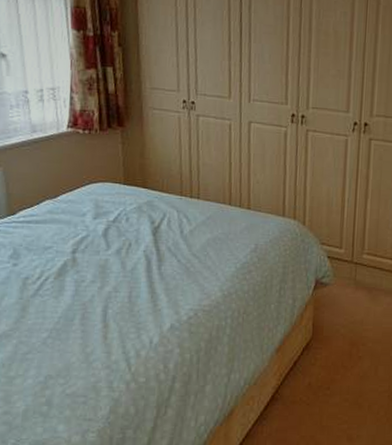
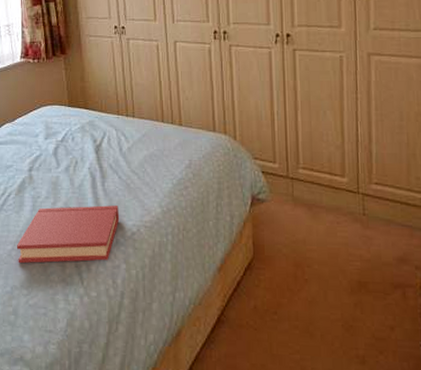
hardback book: none [53,289,176,352] -> present [16,205,120,264]

